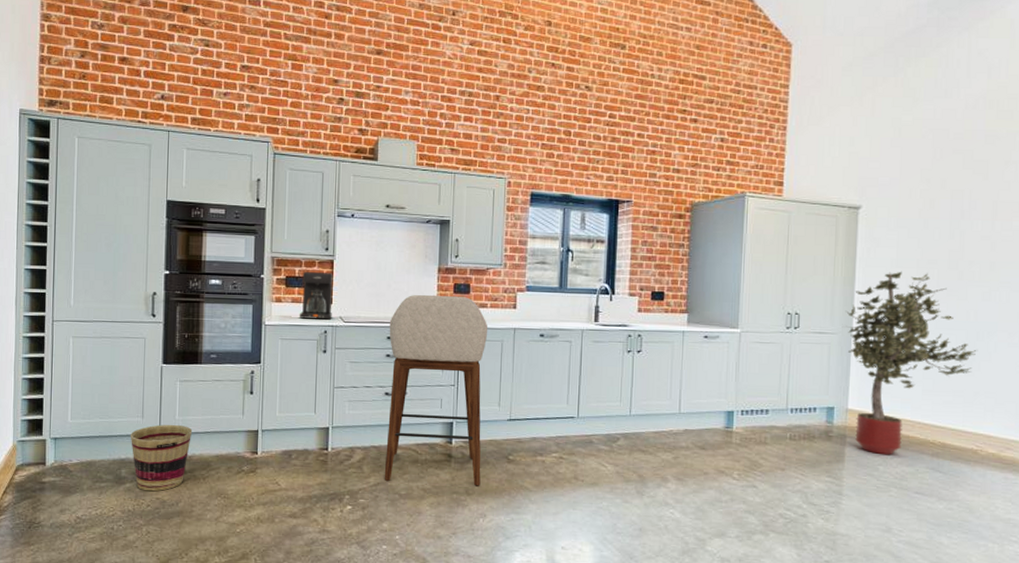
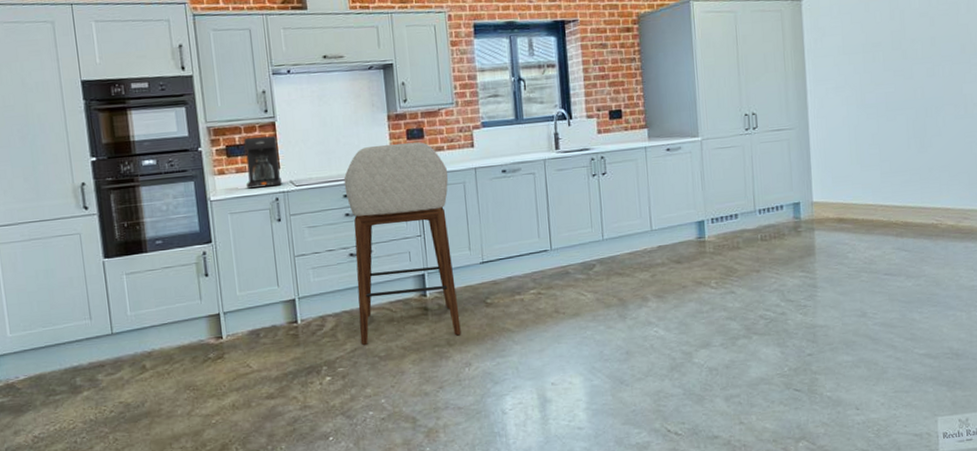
basket: present [130,424,193,492] -> none [79,321,148,397]
potted tree: present [846,271,977,455] -> none [801,56,927,243]

